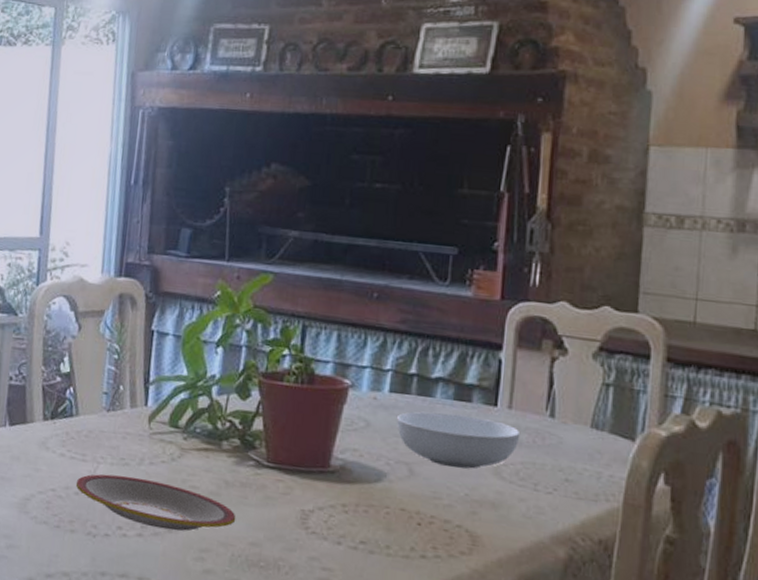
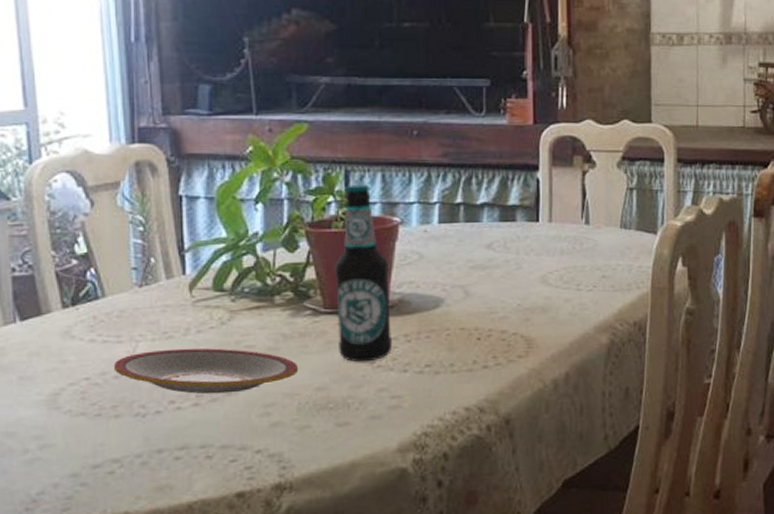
bottle: none [276,340,335,526] -> present [334,183,393,363]
serving bowl: present [396,411,521,469] -> none [447,234,562,283]

